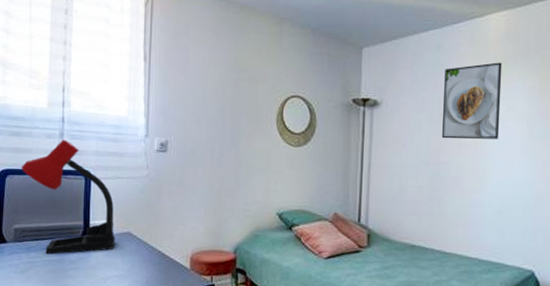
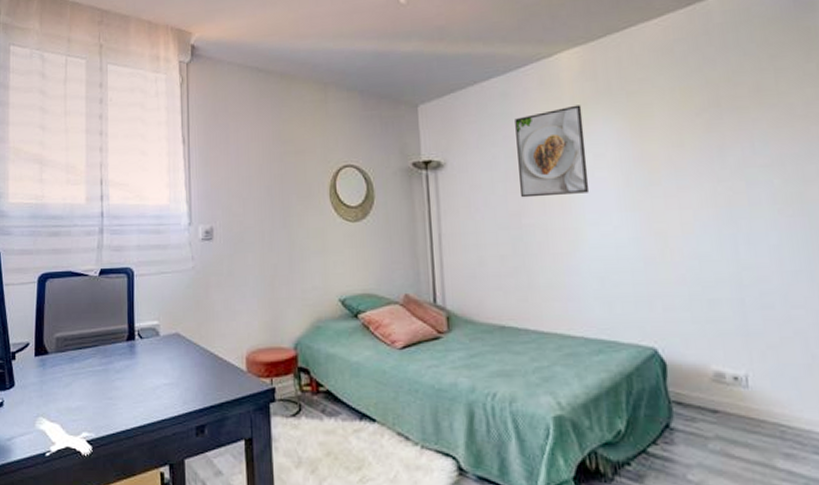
desk lamp: present [21,139,115,254] -> none [60,235,163,363]

